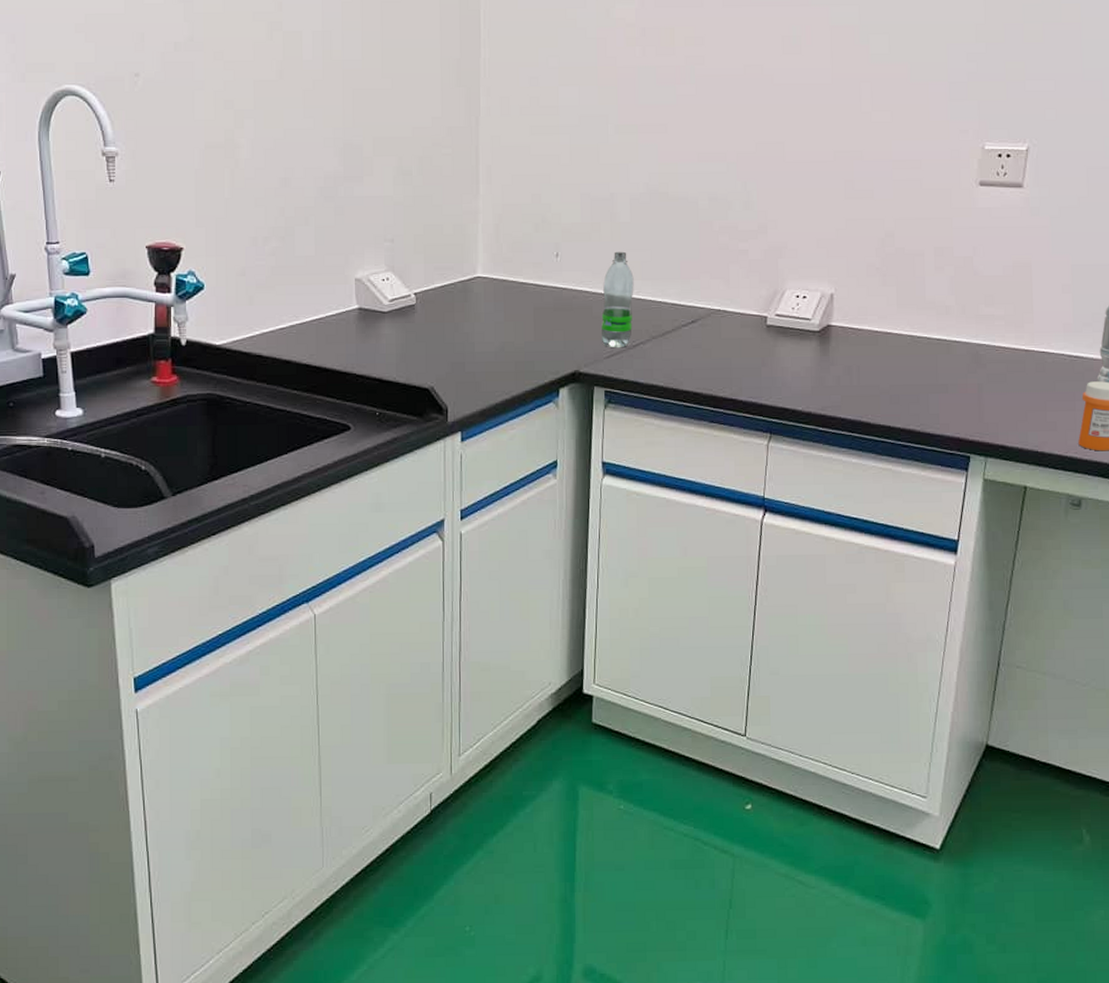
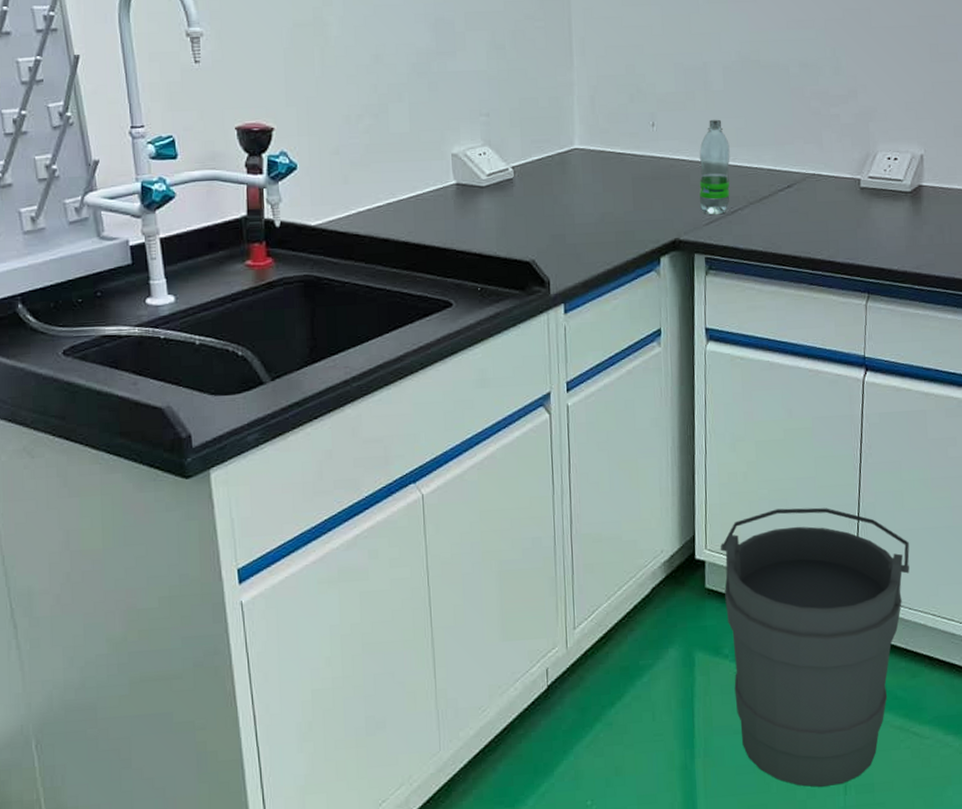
bucket: none [608,647,802,929] -> present [720,507,910,787]

